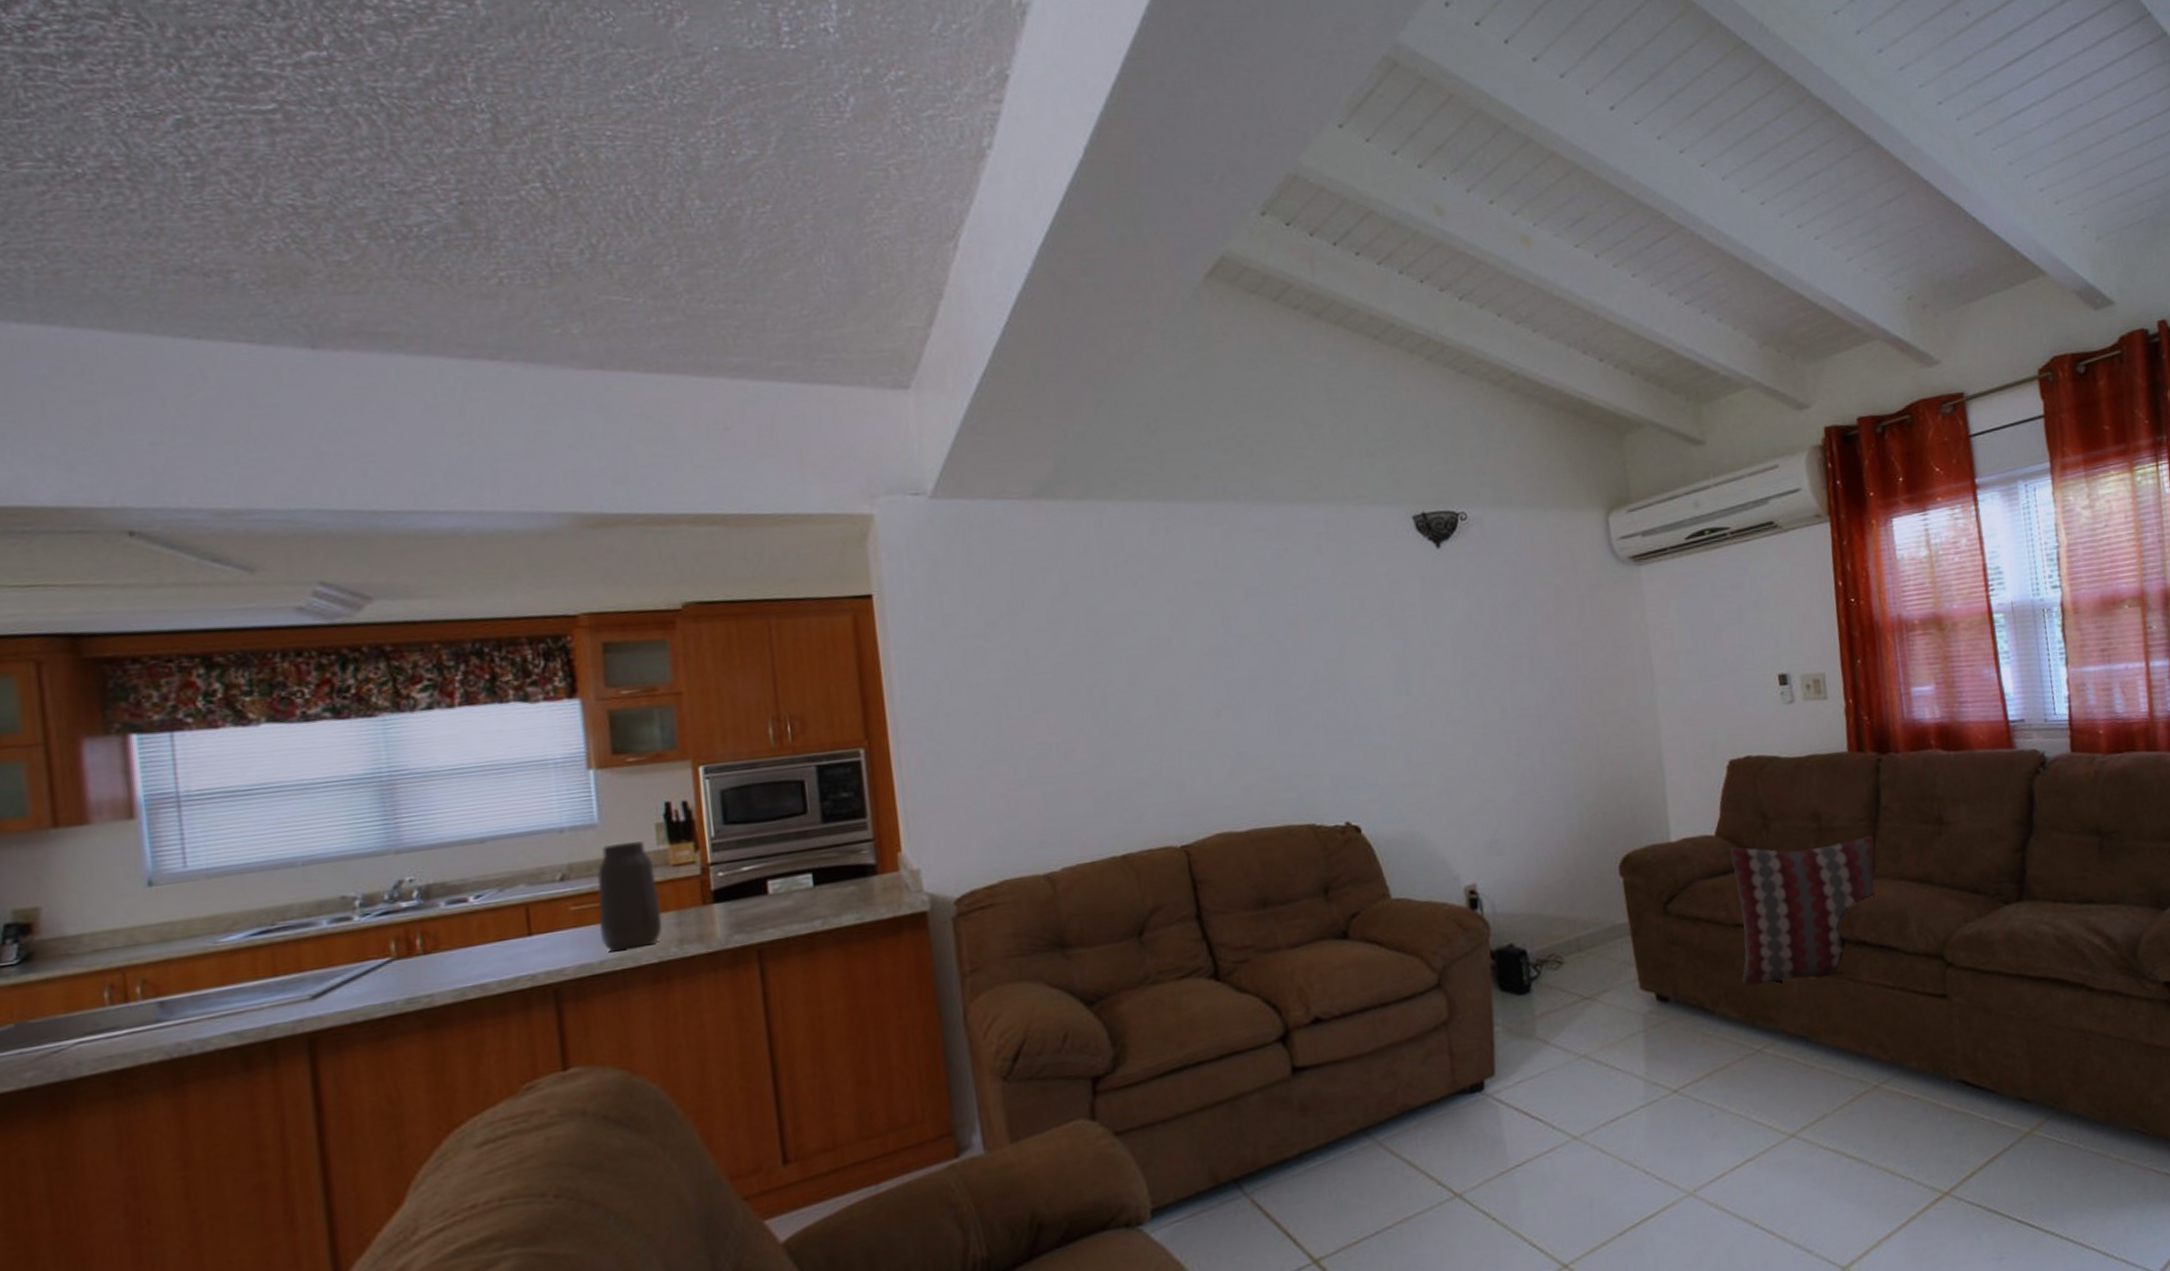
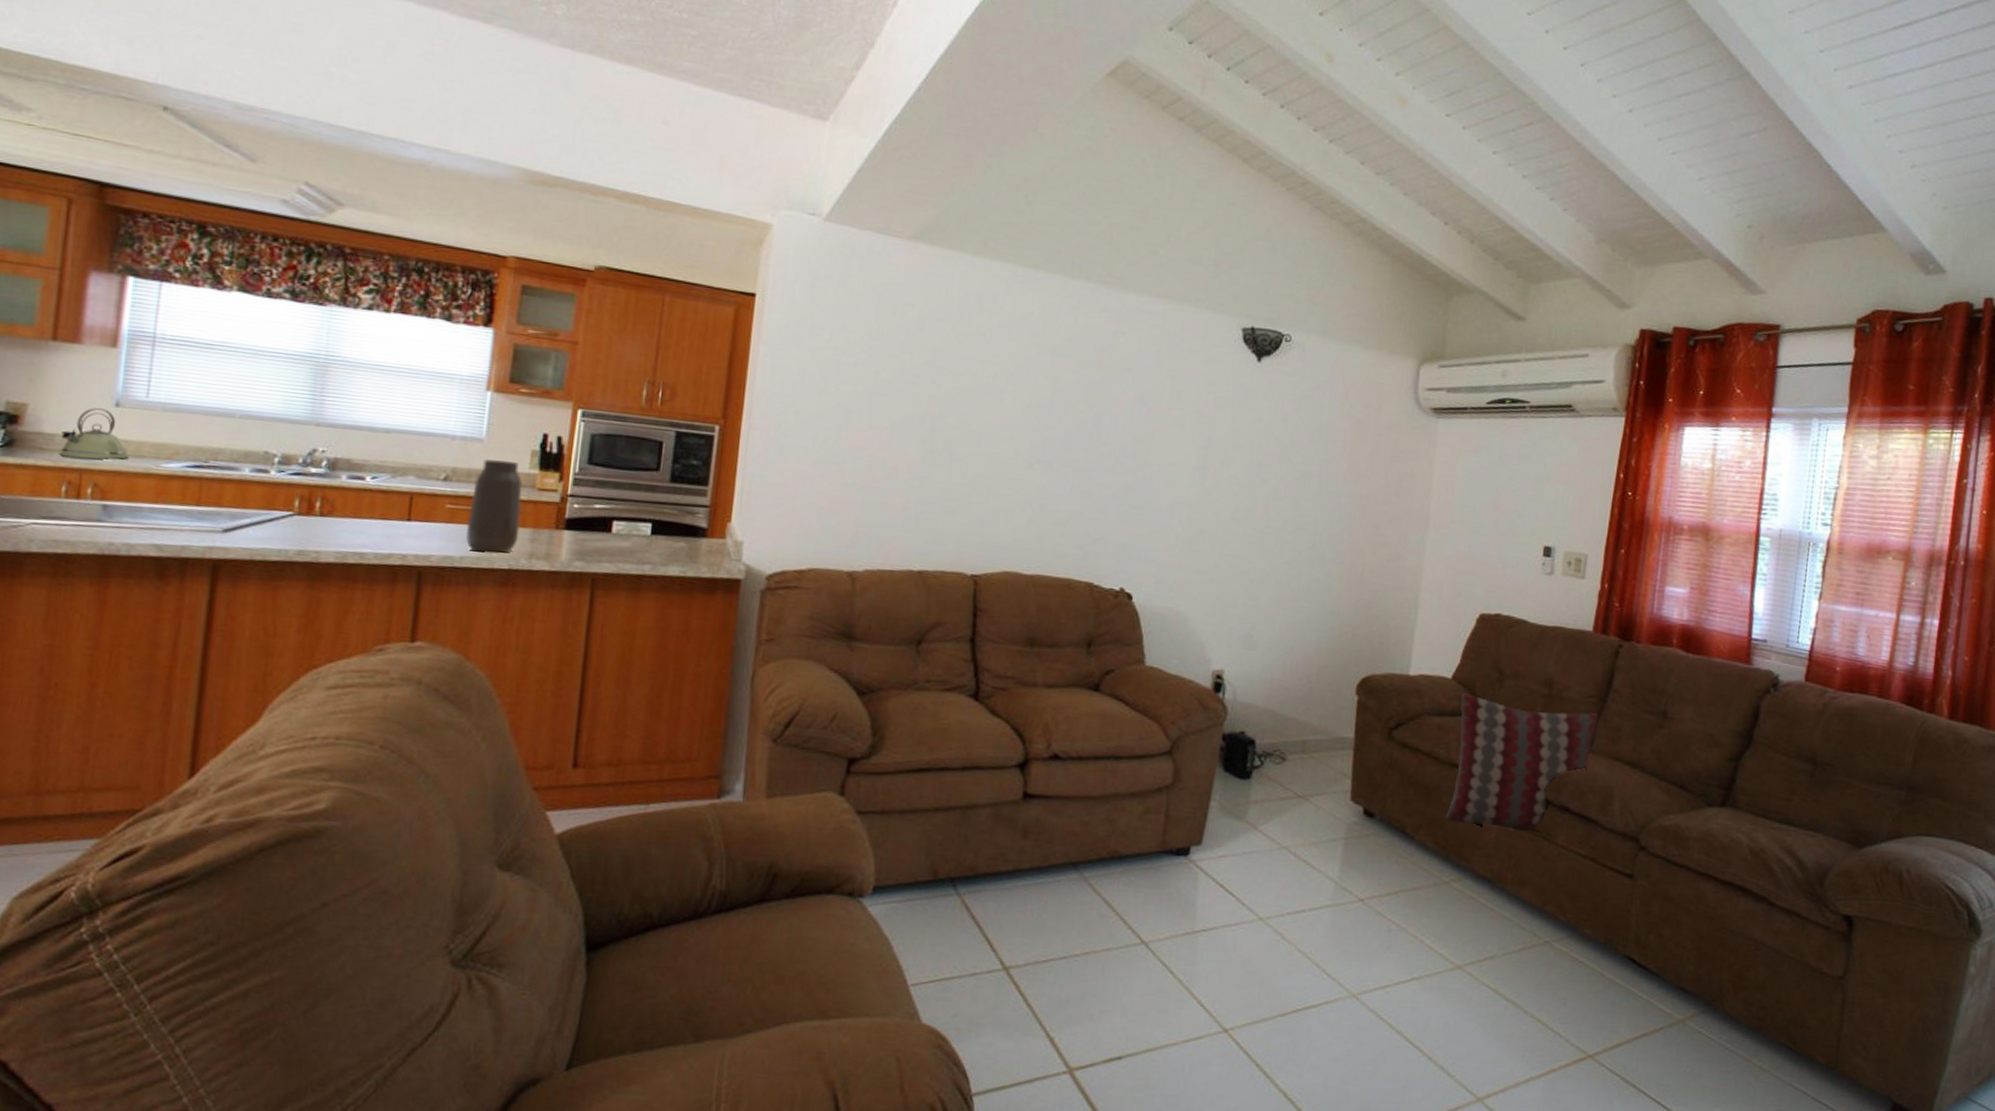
kettle: none [89,892,178,958] -> present [59,408,129,461]

